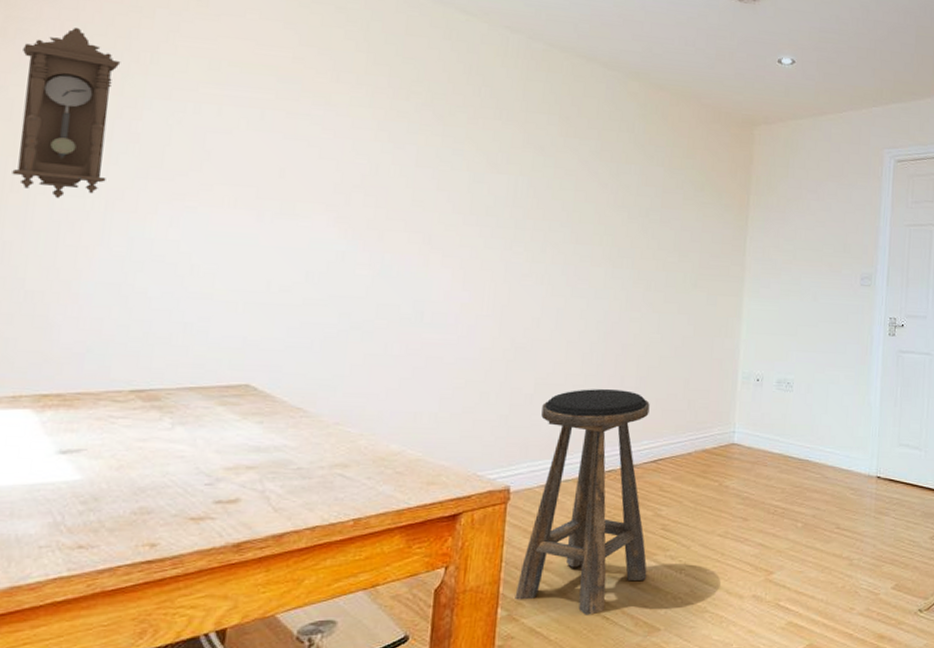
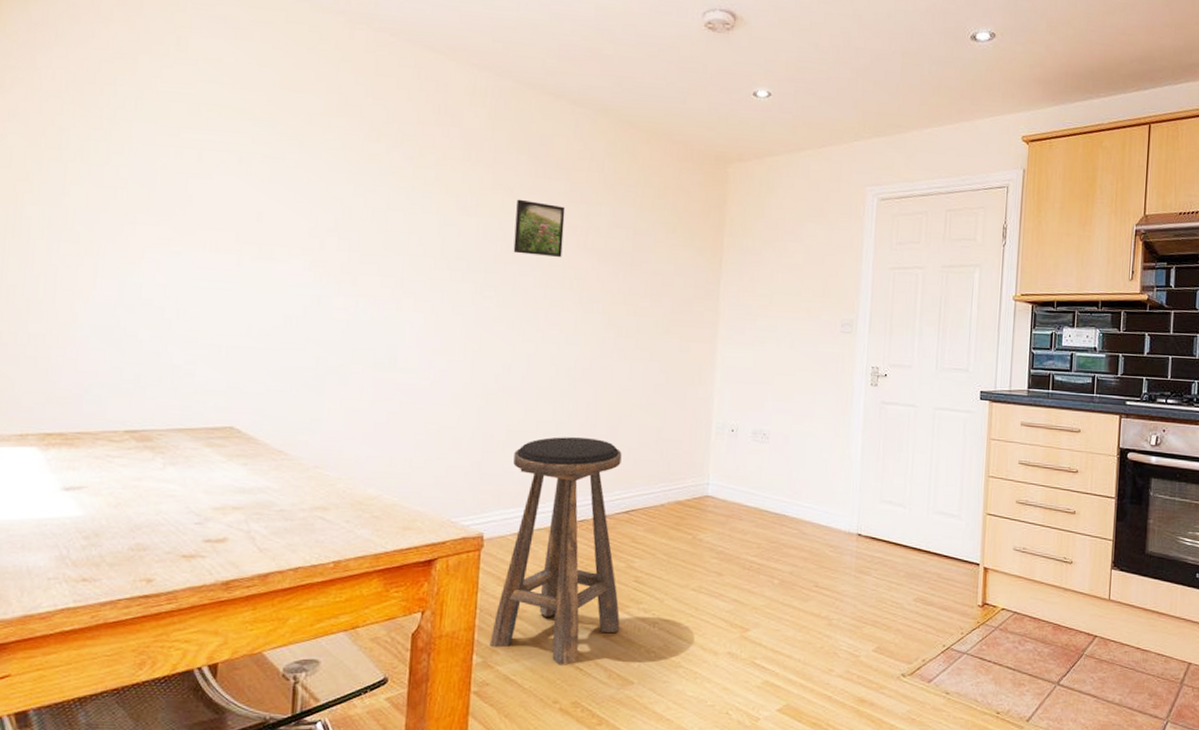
pendulum clock: present [12,27,121,199] -> none [13,75,108,245]
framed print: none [543,157,596,215] -> present [513,199,566,258]

